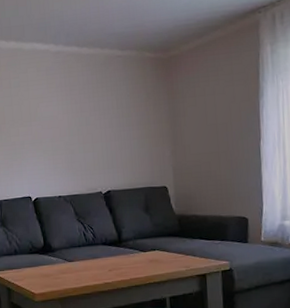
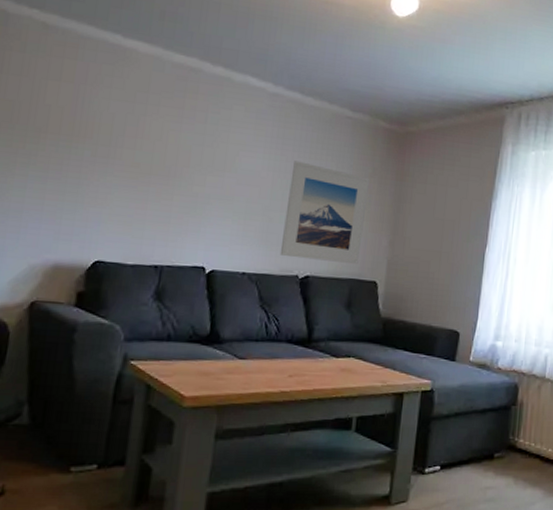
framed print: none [81,101,149,179] -> present [279,161,370,265]

